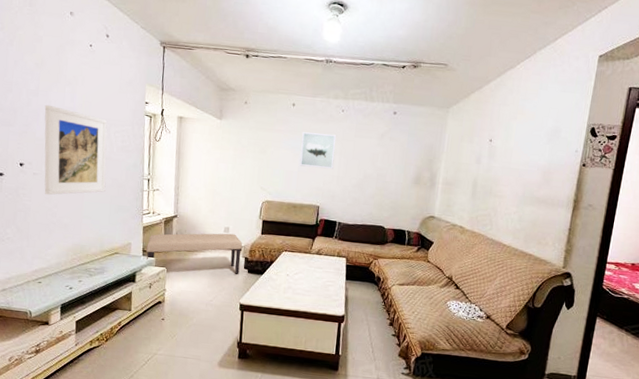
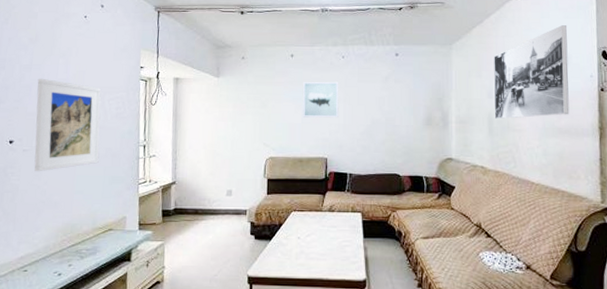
bench: present [145,233,243,274] -> none [142,196,248,242]
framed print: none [479,98,563,186] -> present [494,25,570,119]

